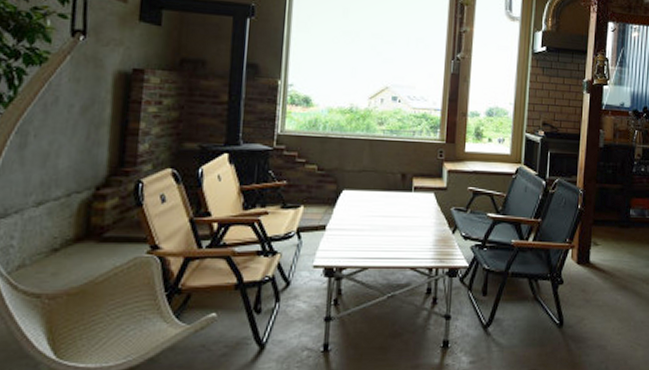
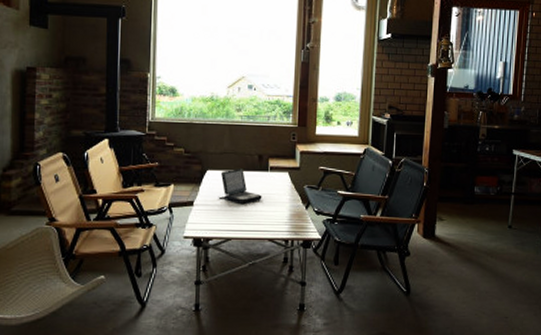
laptop: none [354,188,405,228] -> present [218,169,262,204]

